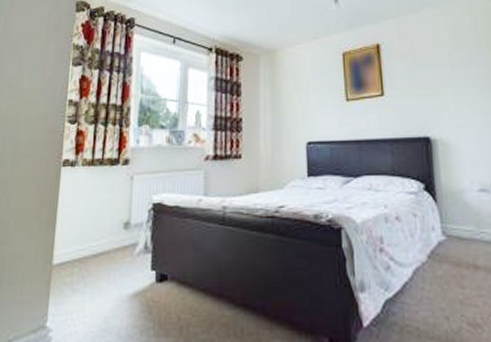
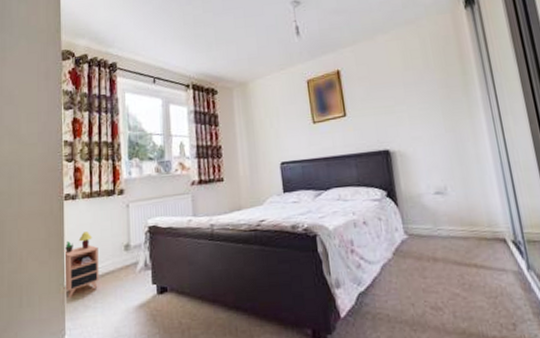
nightstand: none [51,204,94,278] -> present [63,231,99,297]

